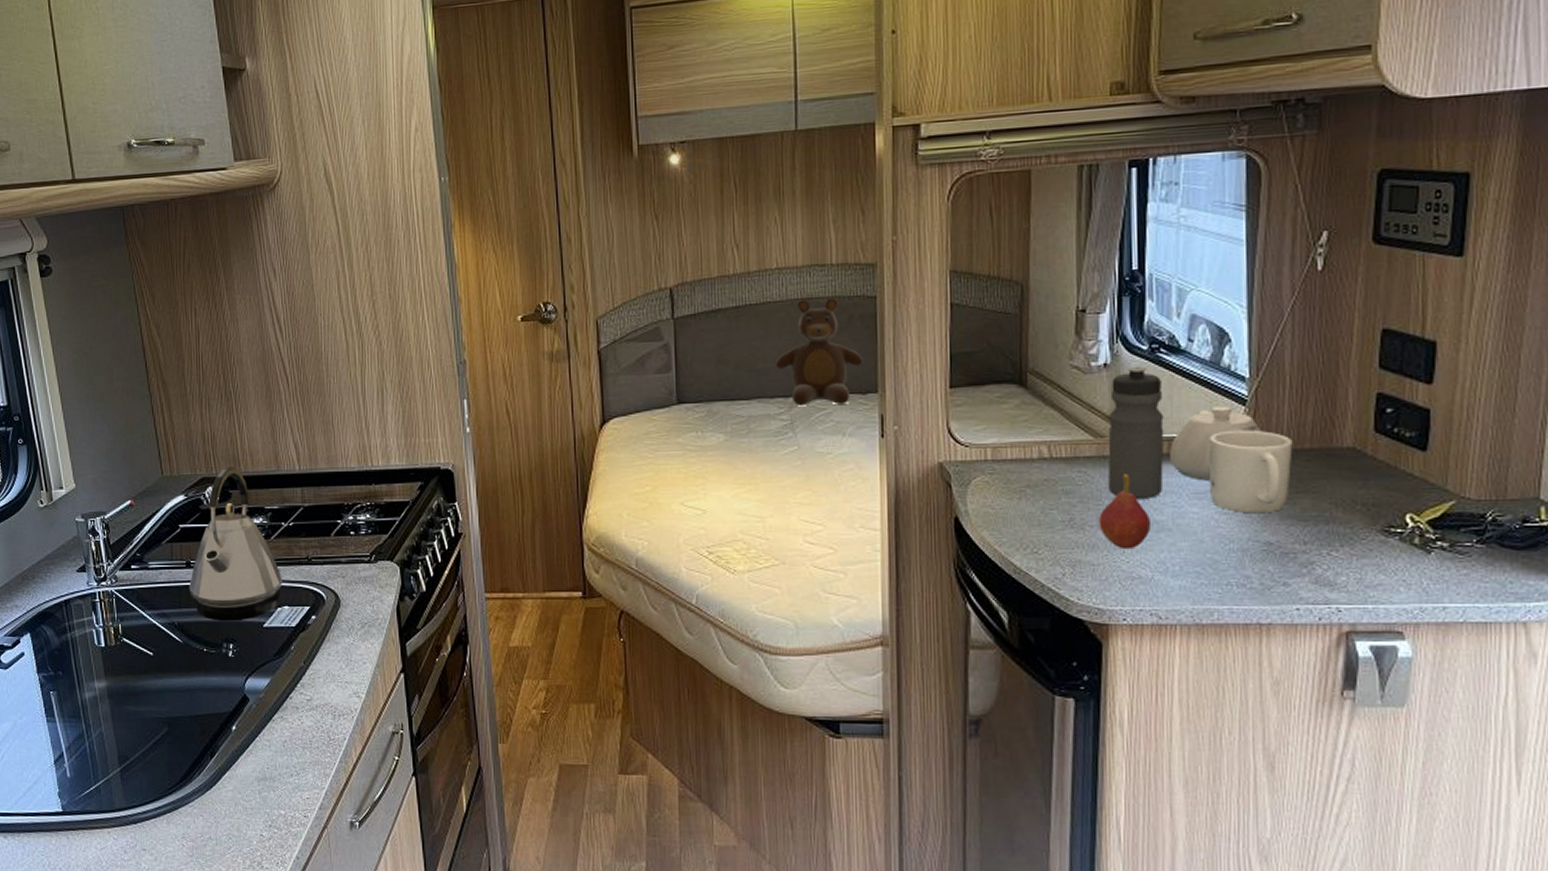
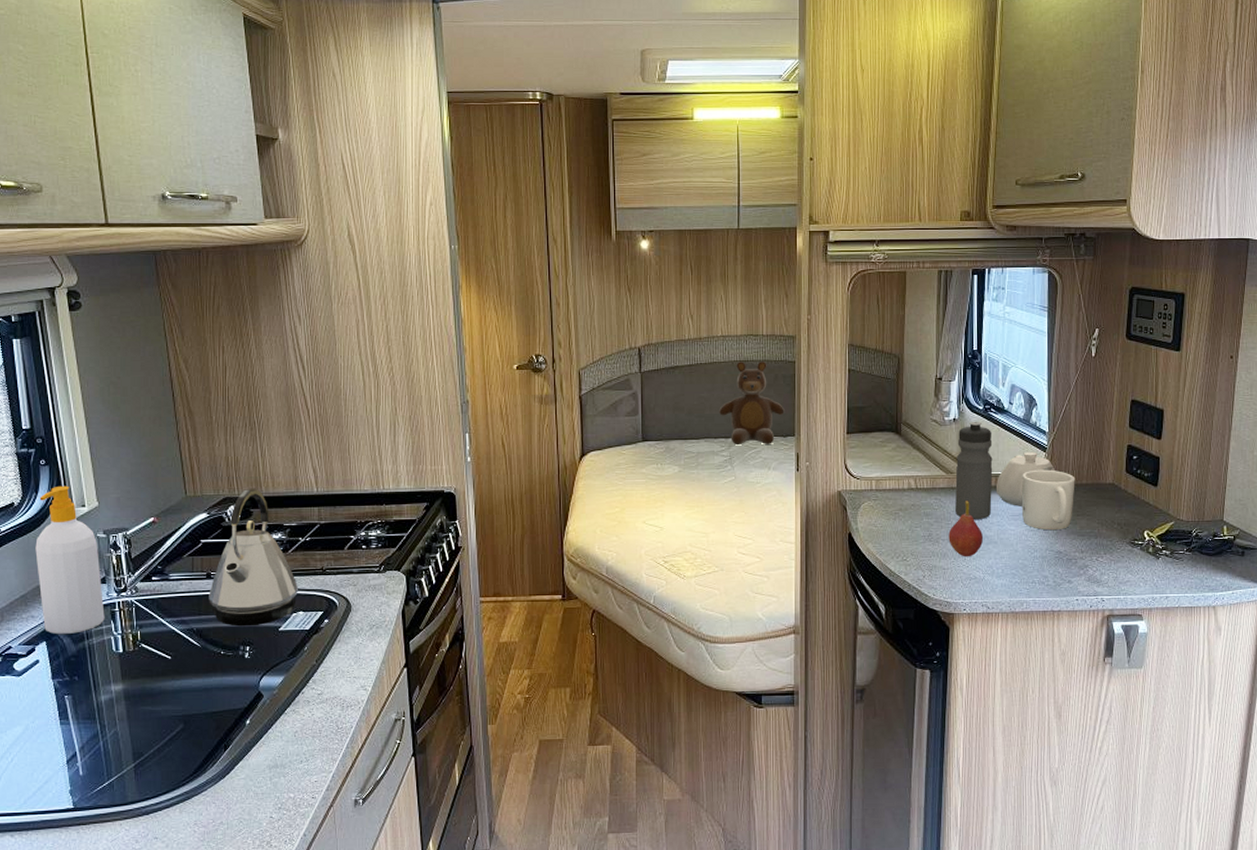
soap bottle: none [16,466,86,626] -> present [35,485,105,635]

